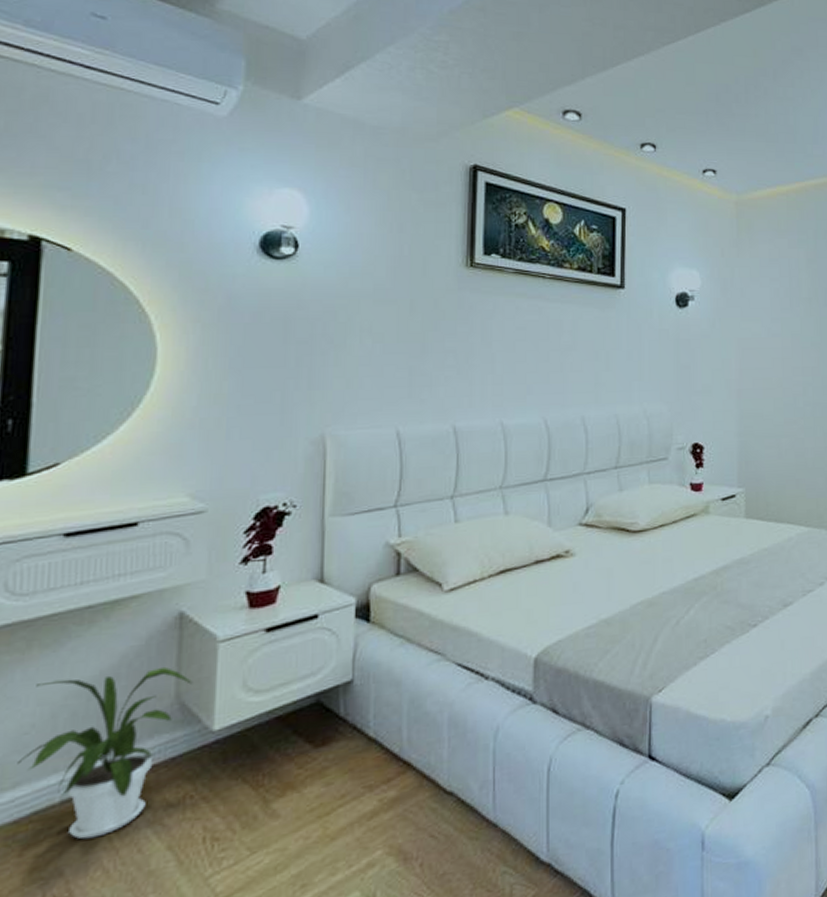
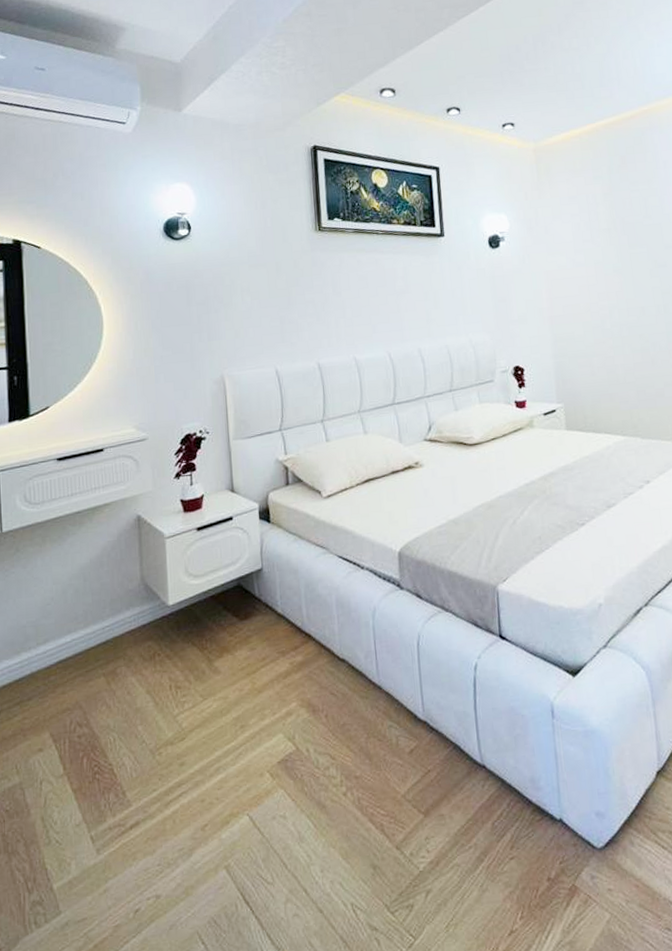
house plant: present [17,666,193,839] -> none [45,556,152,683]

